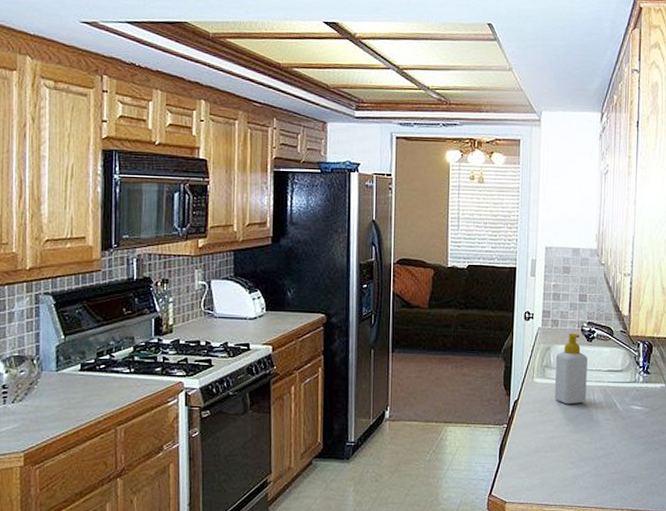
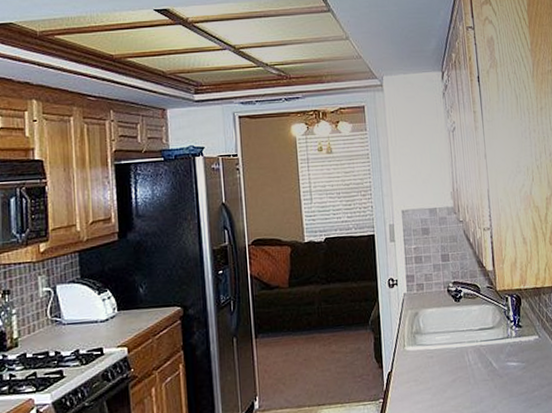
soap bottle: present [554,332,588,405] -> none [425,294,461,370]

